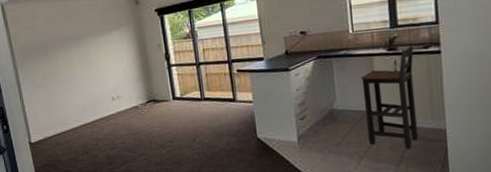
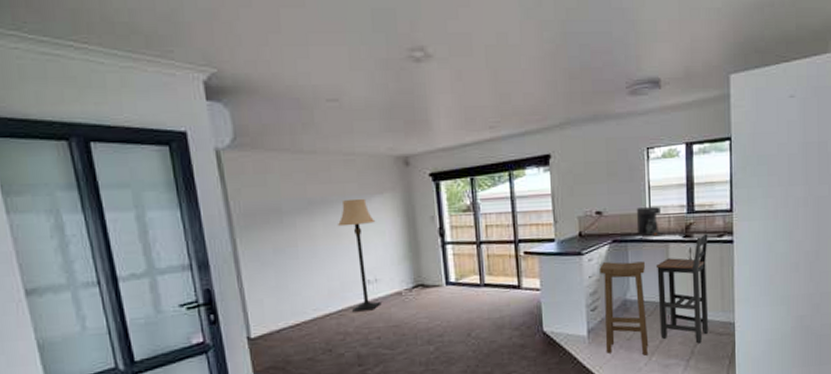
lamp: none [87,33,123,123] -> present [337,198,382,312]
bar stool: none [306,74,357,160] -> present [599,261,649,356]
coffee maker: none [338,23,367,52] -> present [636,206,664,237]

